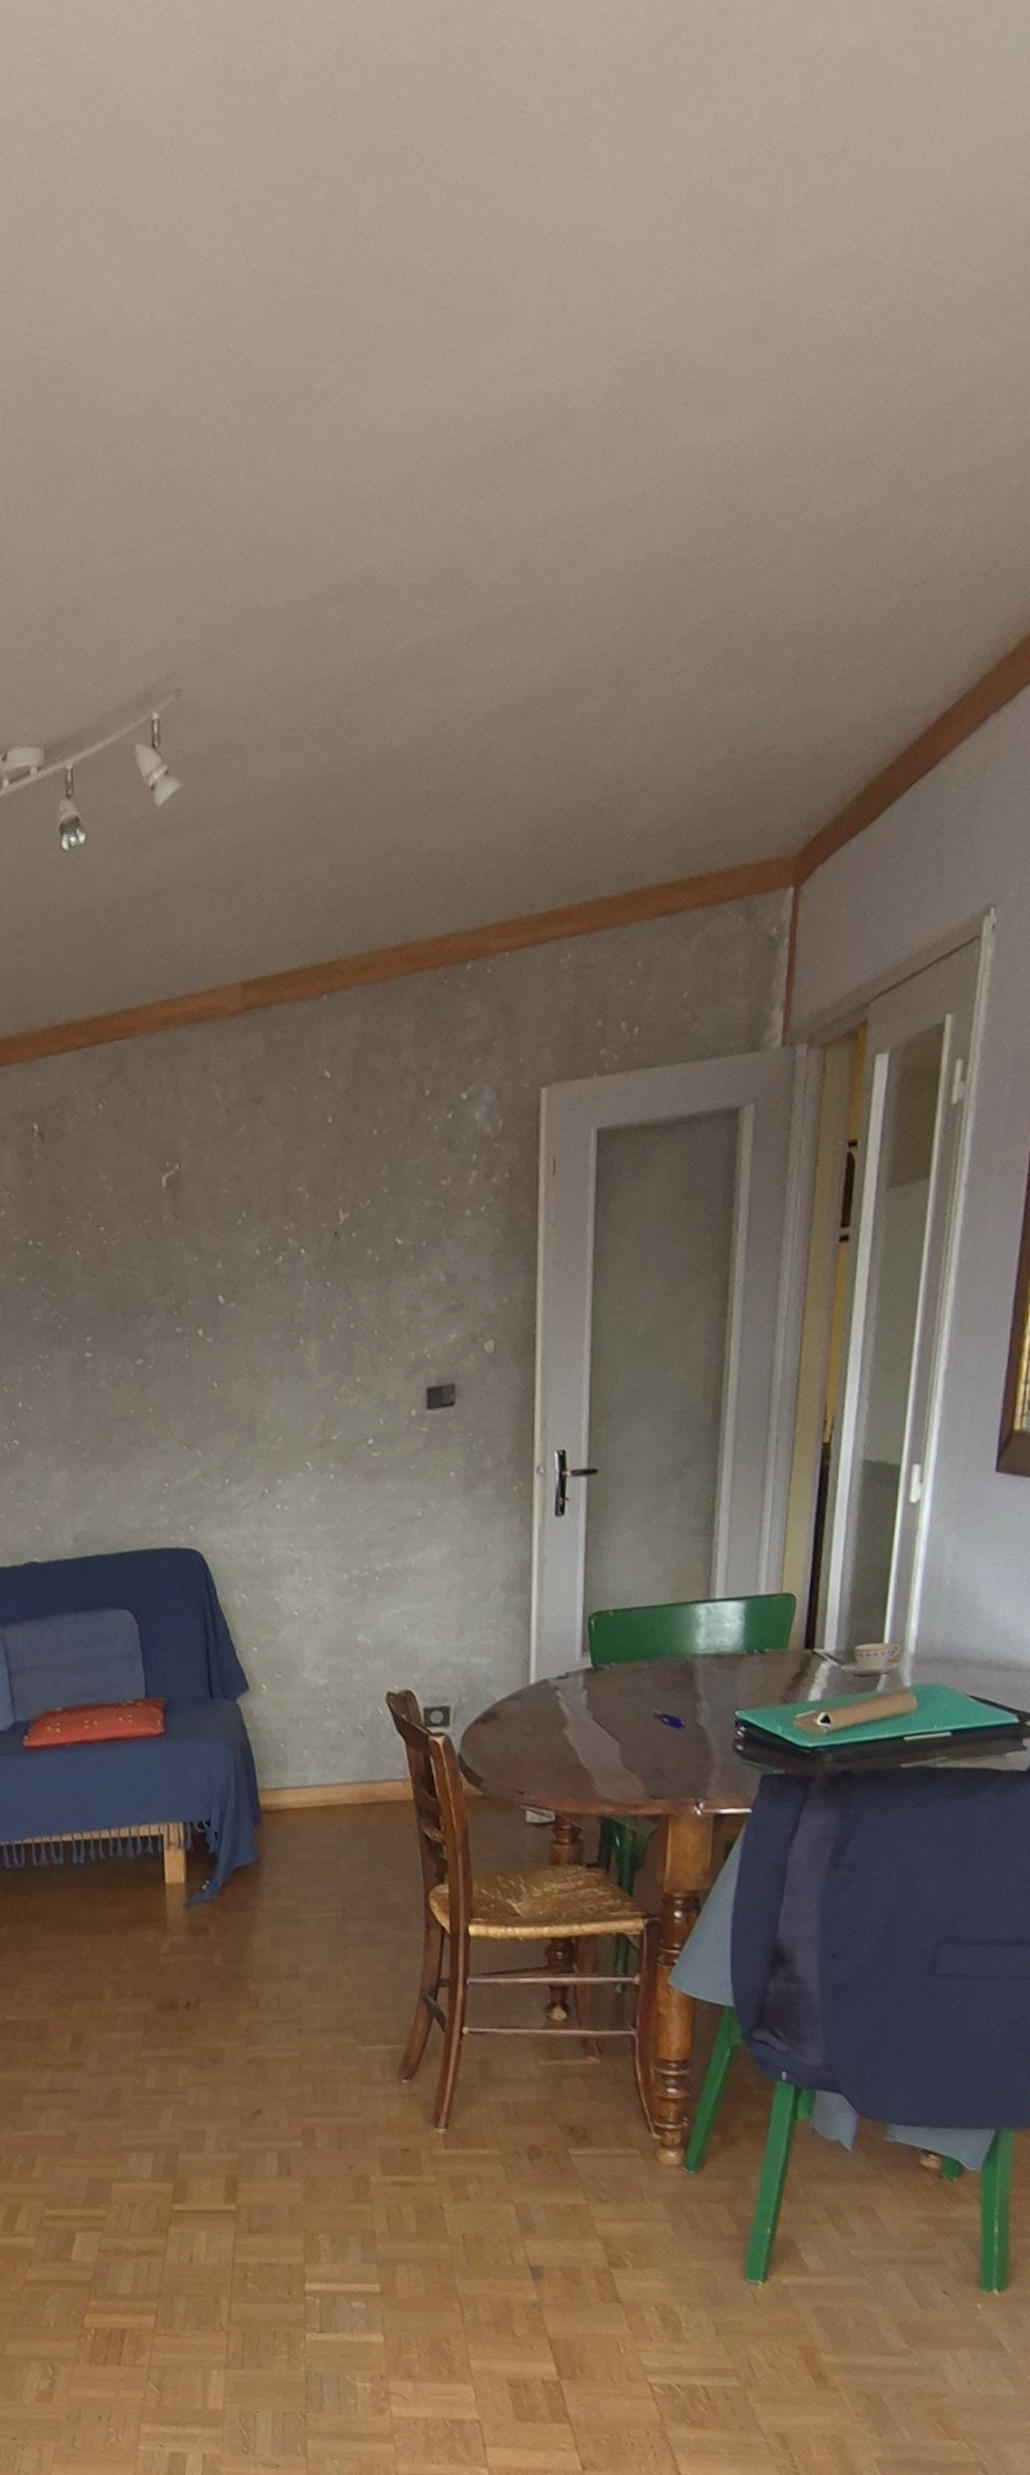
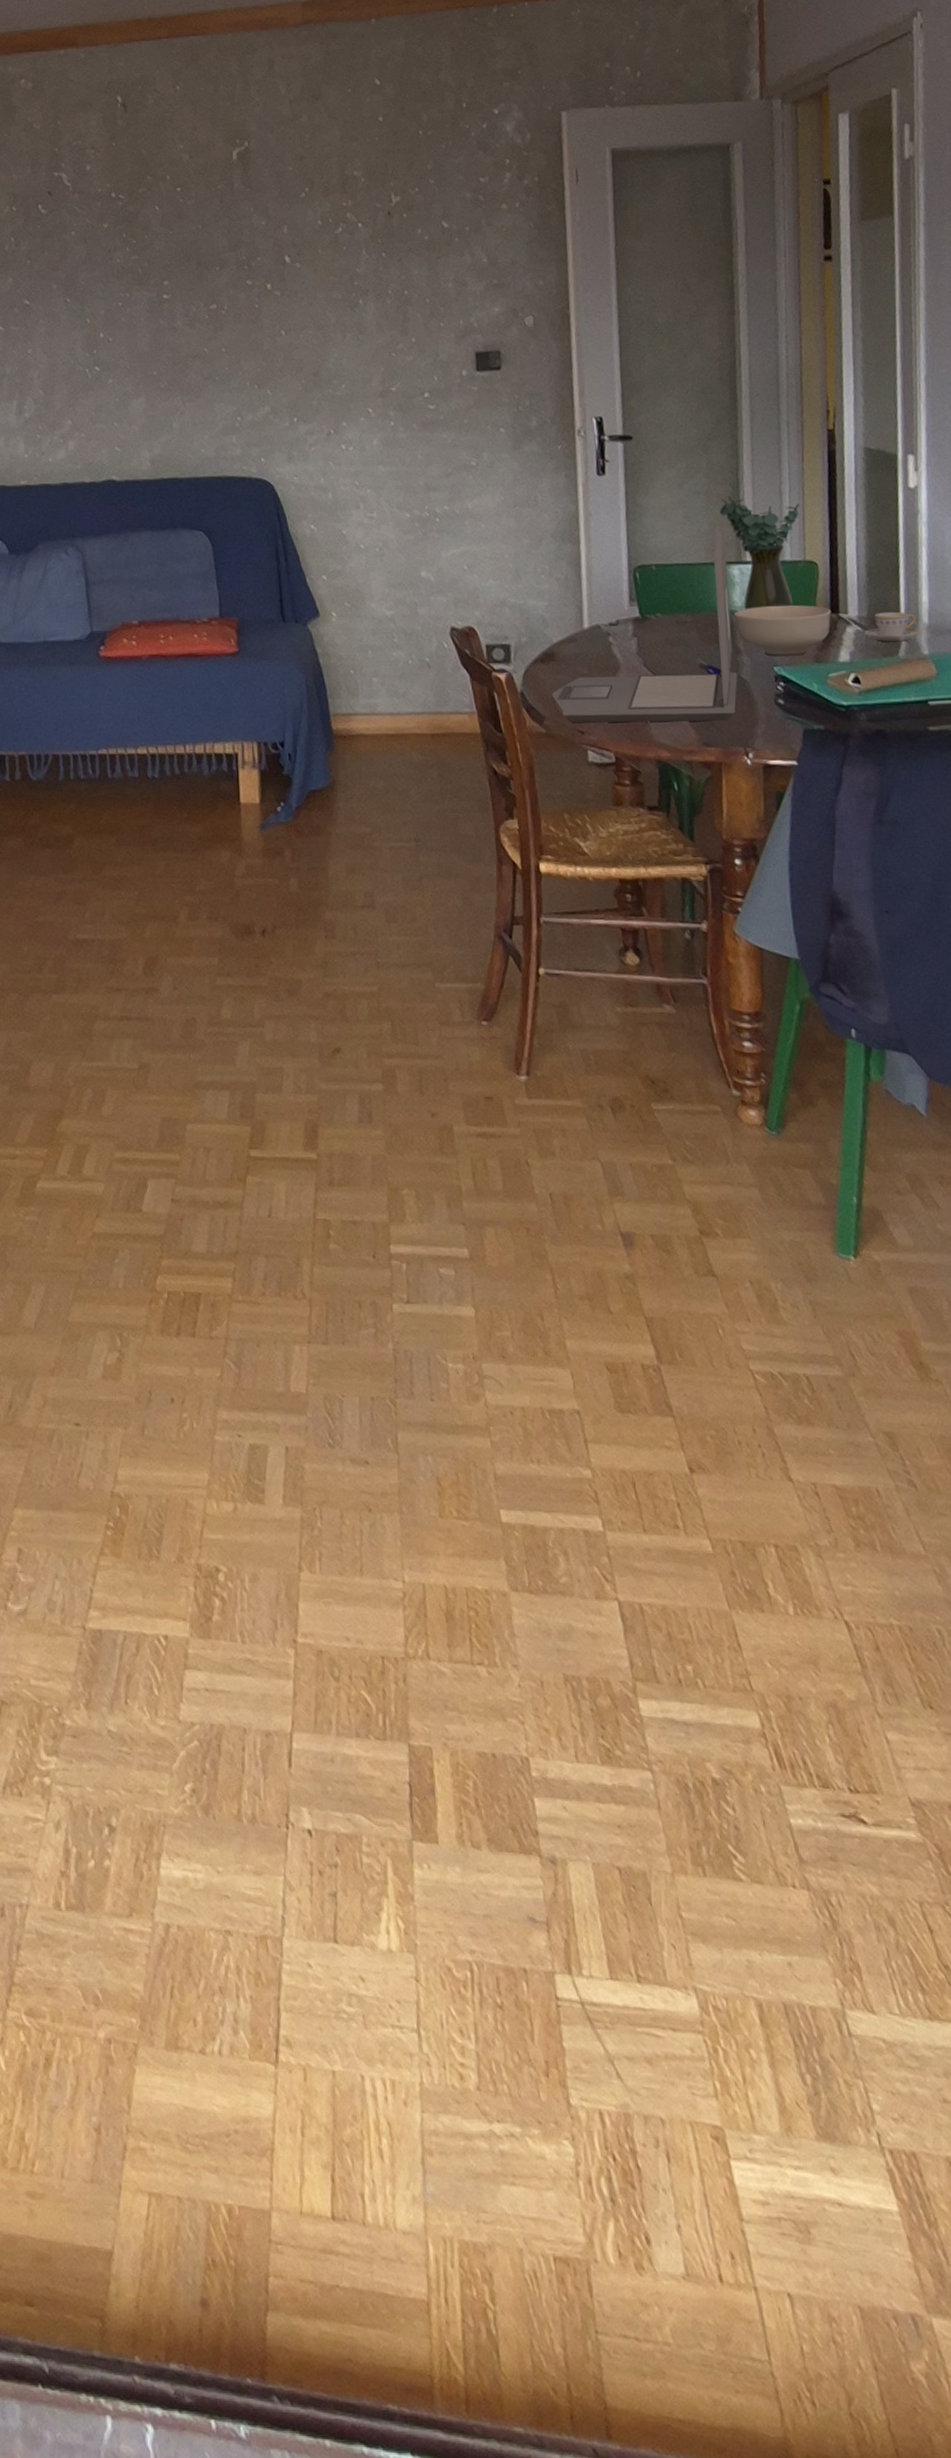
laptop: none [491,1560,694,1783] -> present [551,524,738,723]
vase: none [689,1527,782,1653] -> present [719,496,800,610]
bowl: none [697,1642,805,1700] -> present [734,604,831,657]

